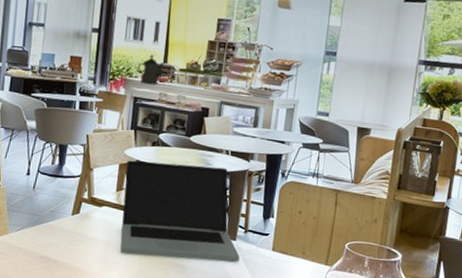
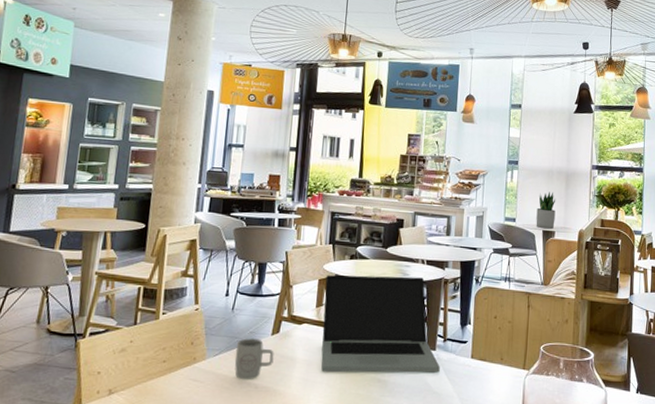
mug: none [35,216,74,256] -> present [234,338,274,380]
coffee pot: present [137,54,165,86] -> none [333,170,360,200]
planter: none [350,86,375,127] -> present [536,192,556,230]

